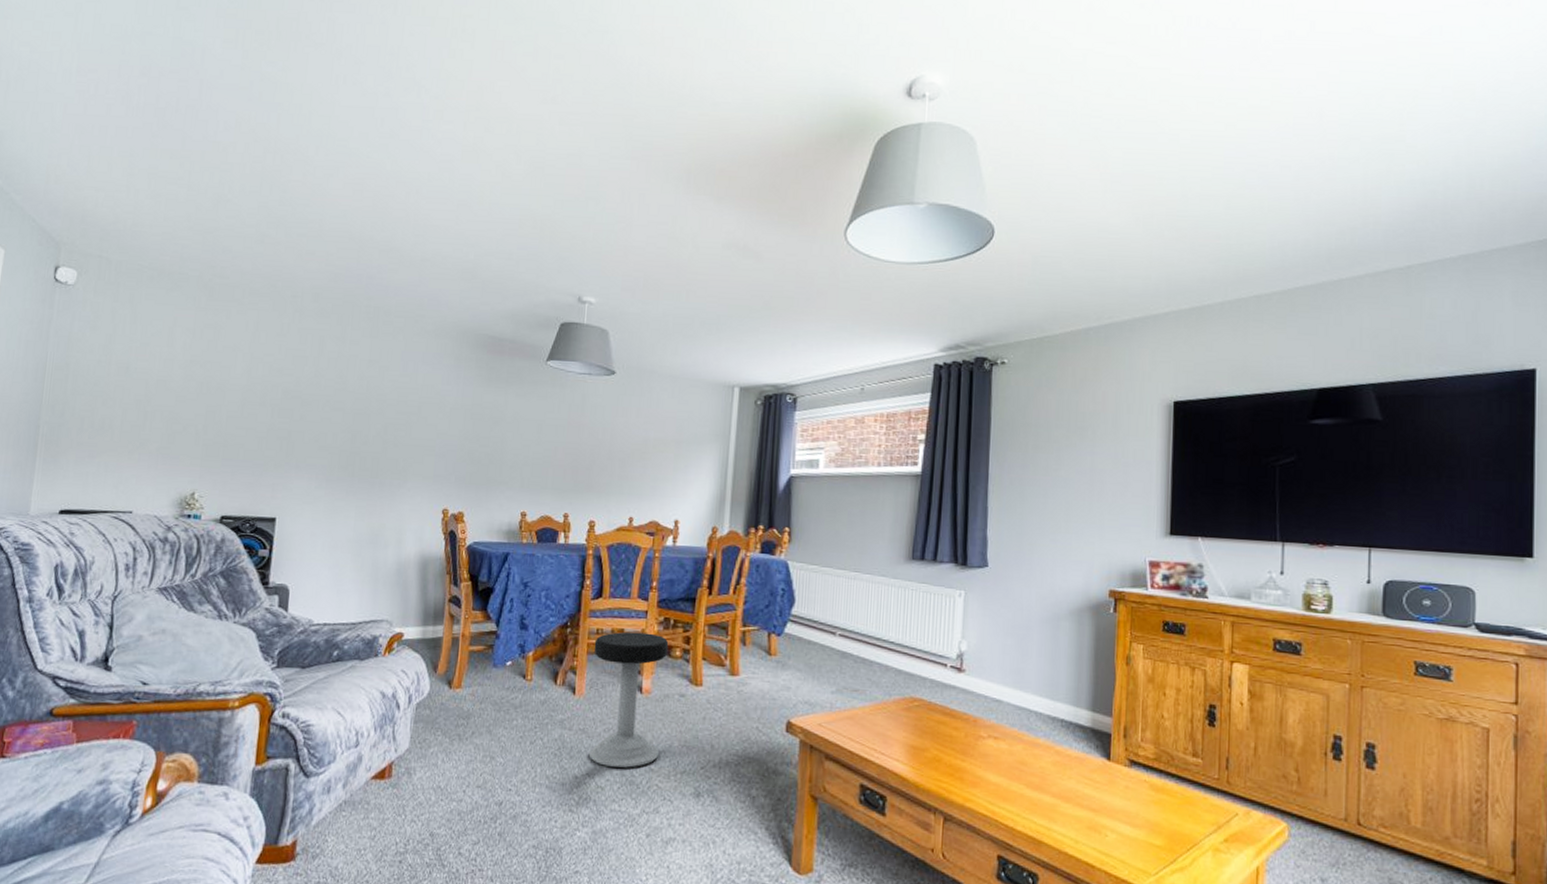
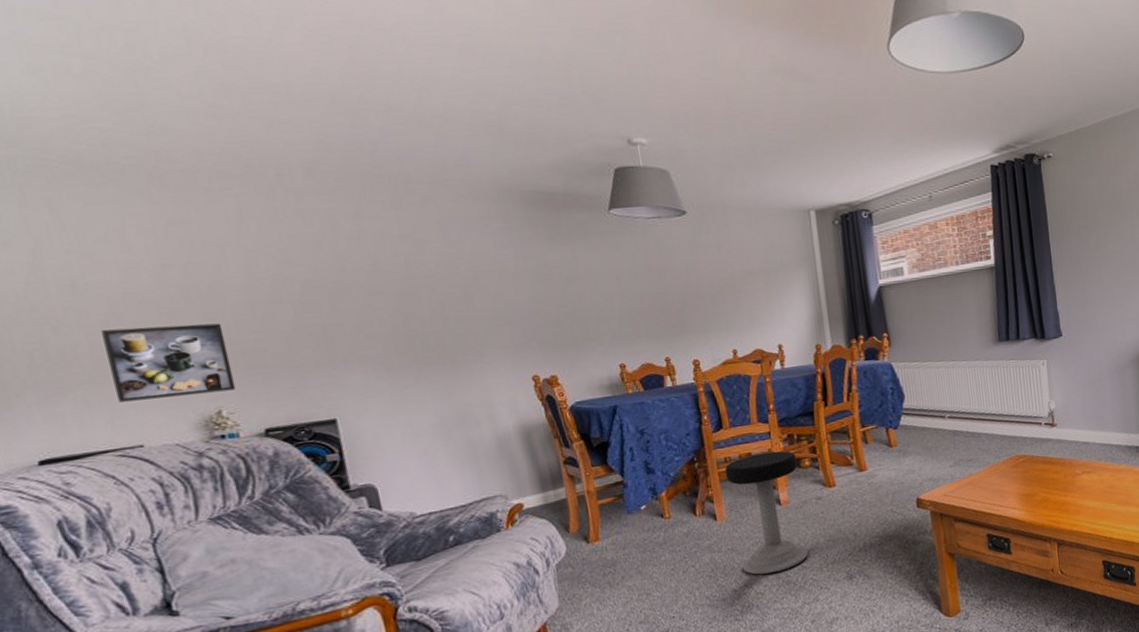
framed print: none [127,408,217,477] -> present [101,323,236,402]

